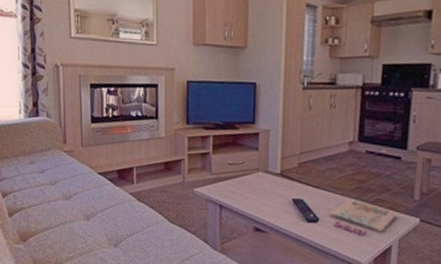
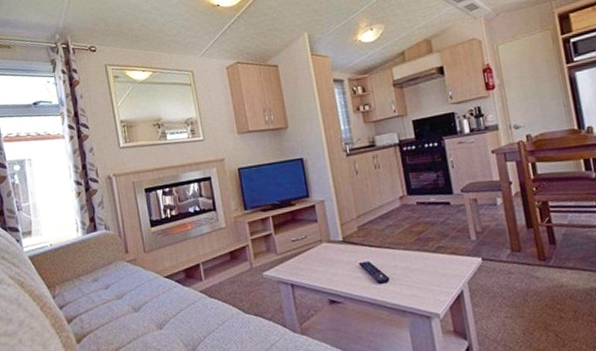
magazine: present [329,198,397,237] -> none [397,252,460,288]

